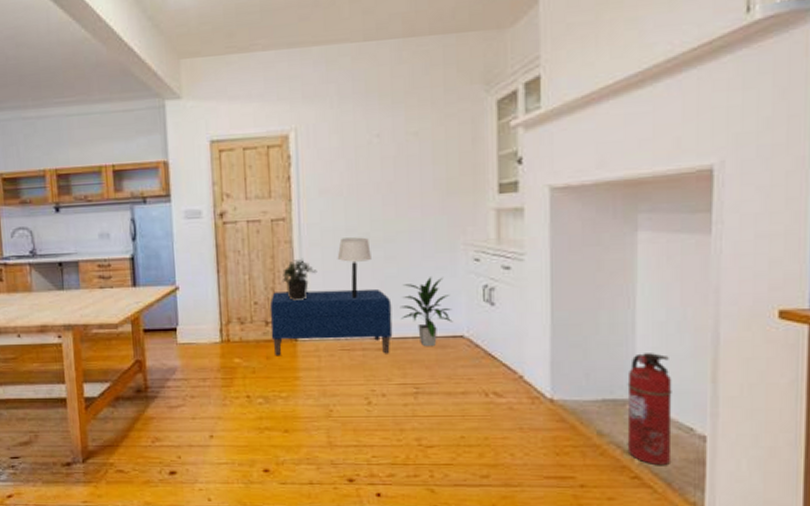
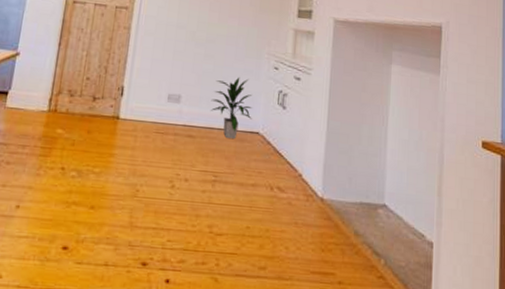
bench: present [269,288,393,357] -> none [95,71,205,141]
potted plant: present [281,258,318,300] -> none [115,44,147,82]
table lamp: present [337,237,371,298] -> none [165,32,195,87]
fire extinguisher: present [627,353,672,465] -> none [376,165,411,267]

